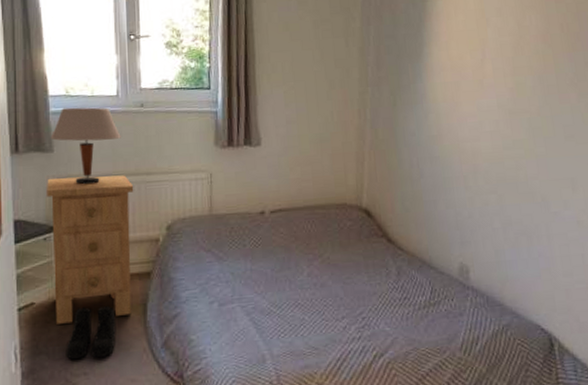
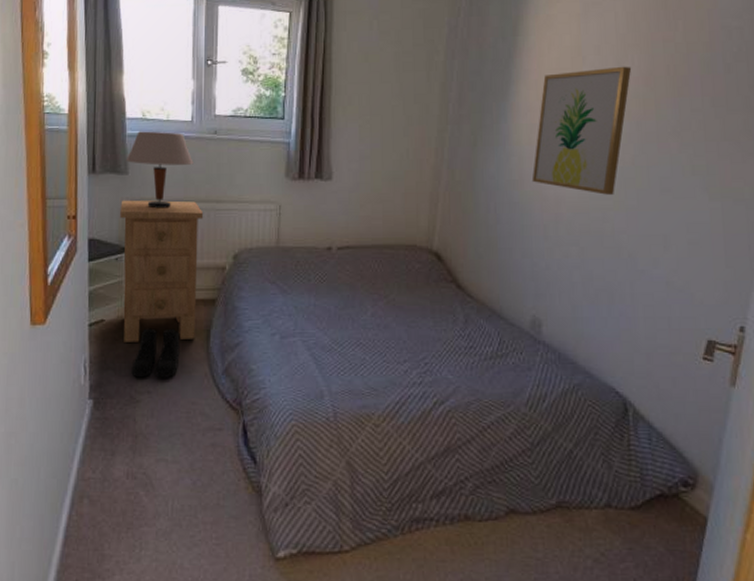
wall art: none [449,25,531,145] -> present [531,66,632,195]

